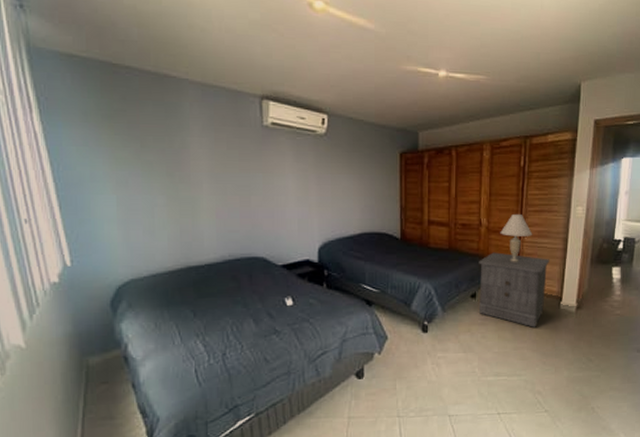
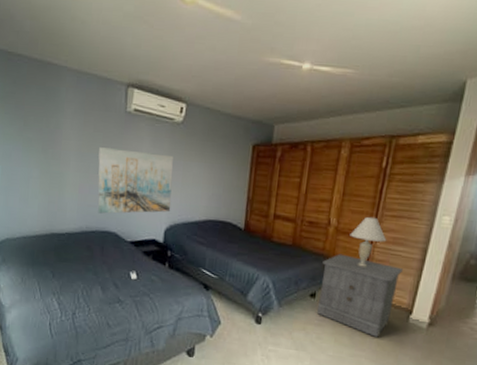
wall art: none [236,166,323,238] -> present [97,147,174,214]

